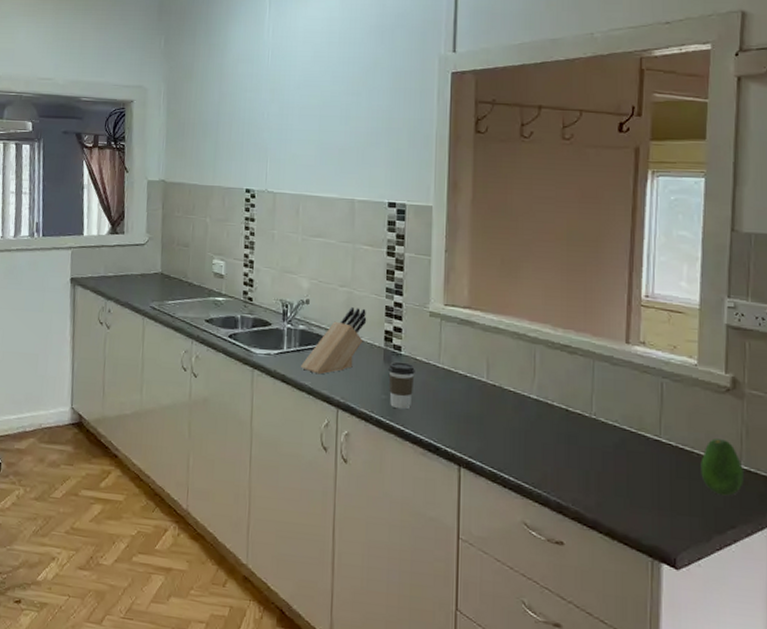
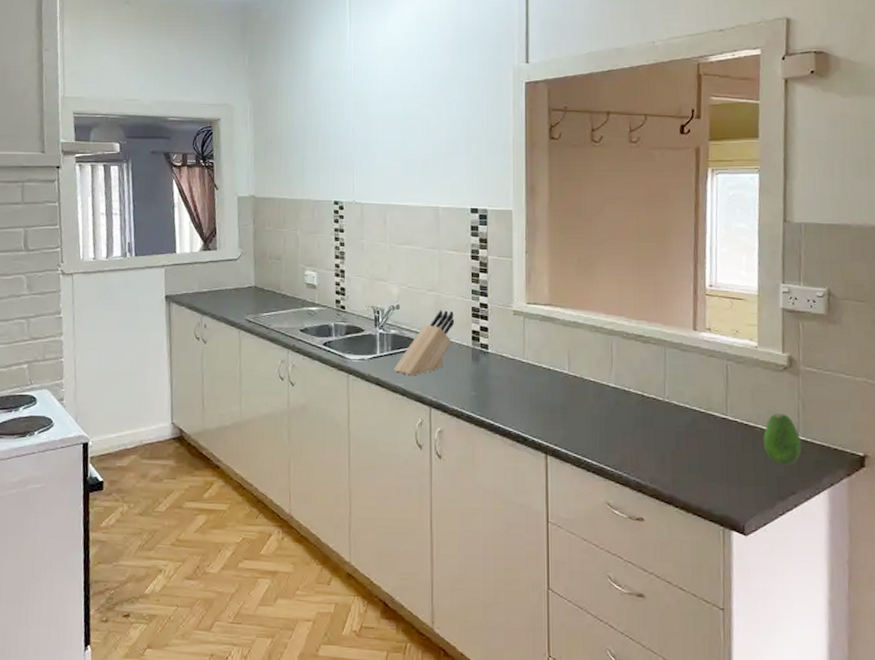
coffee cup: present [388,361,415,410] -> none [477,359,502,405]

